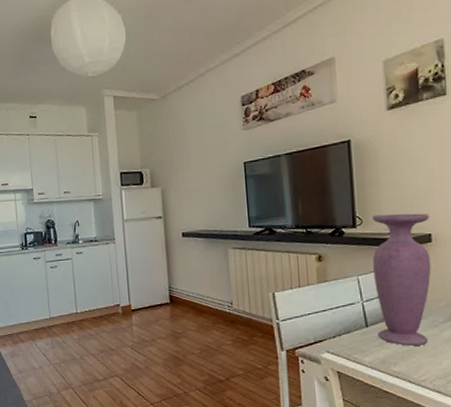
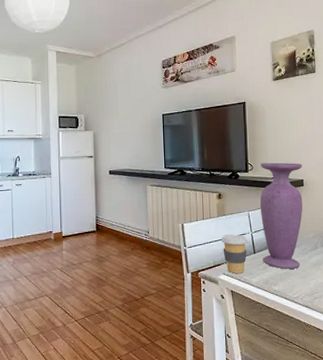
coffee cup: none [323,304,359,351] -> present [221,234,249,274]

